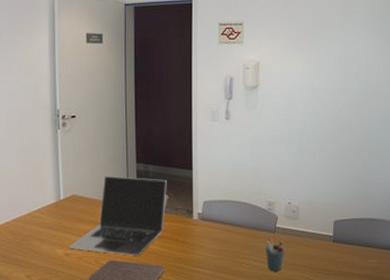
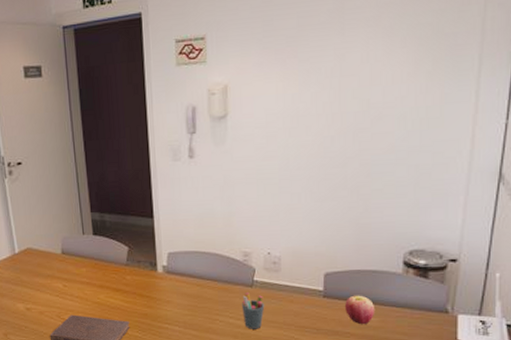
laptop: present [68,175,167,256] -> none [28,226,127,311]
apple: none [350,240,374,266] -> present [345,295,375,325]

